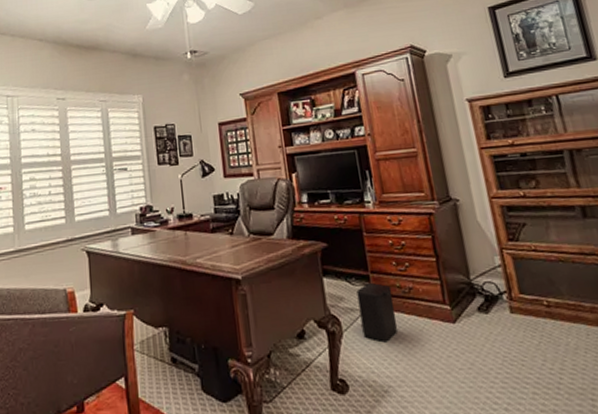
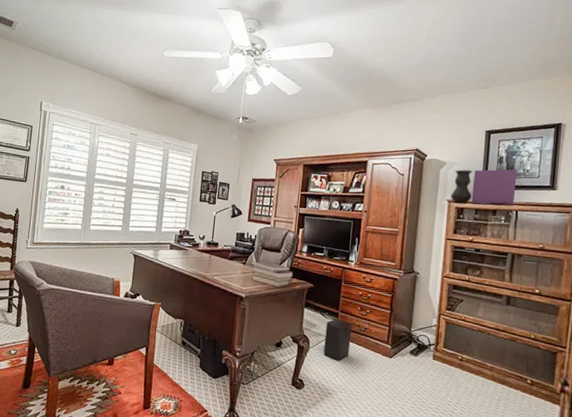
books: none [240,224,299,257] -> present [251,261,294,287]
vase: none [464,57,497,102] -> present [451,169,473,205]
binder: none [489,45,551,99] -> present [471,169,518,207]

